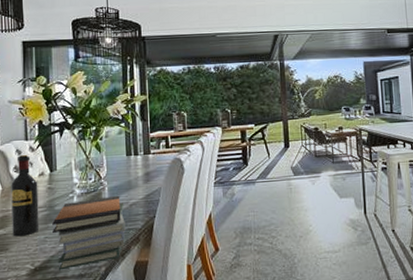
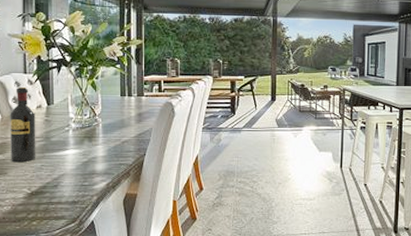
book stack: present [52,195,126,271] -> none [48,132,117,196]

